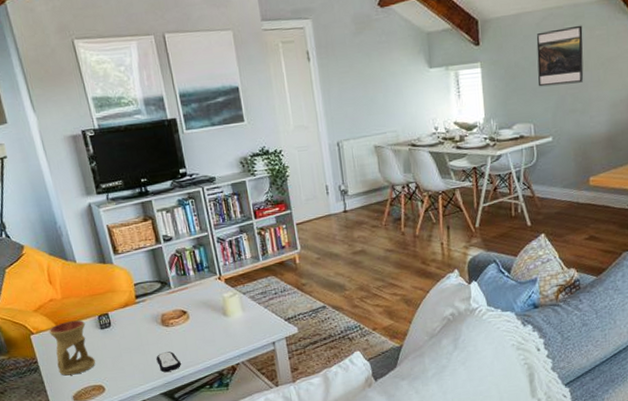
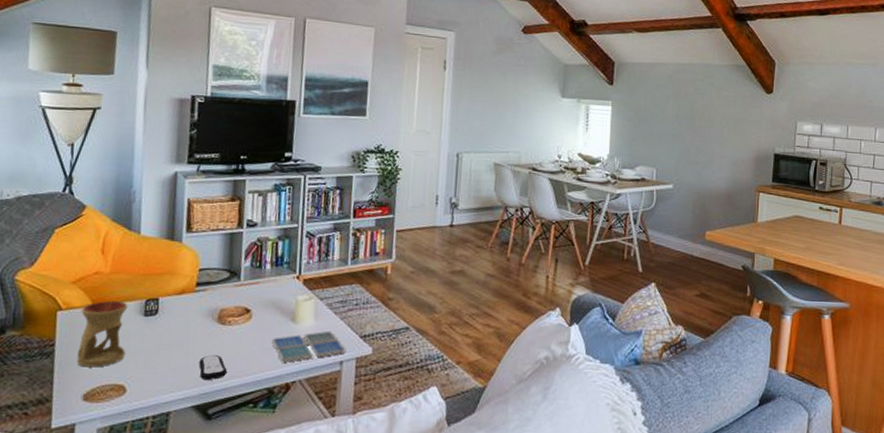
drink coaster: none [211,318,276,350] -> present [271,330,346,363]
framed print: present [536,25,584,87] -> none [664,83,712,137]

